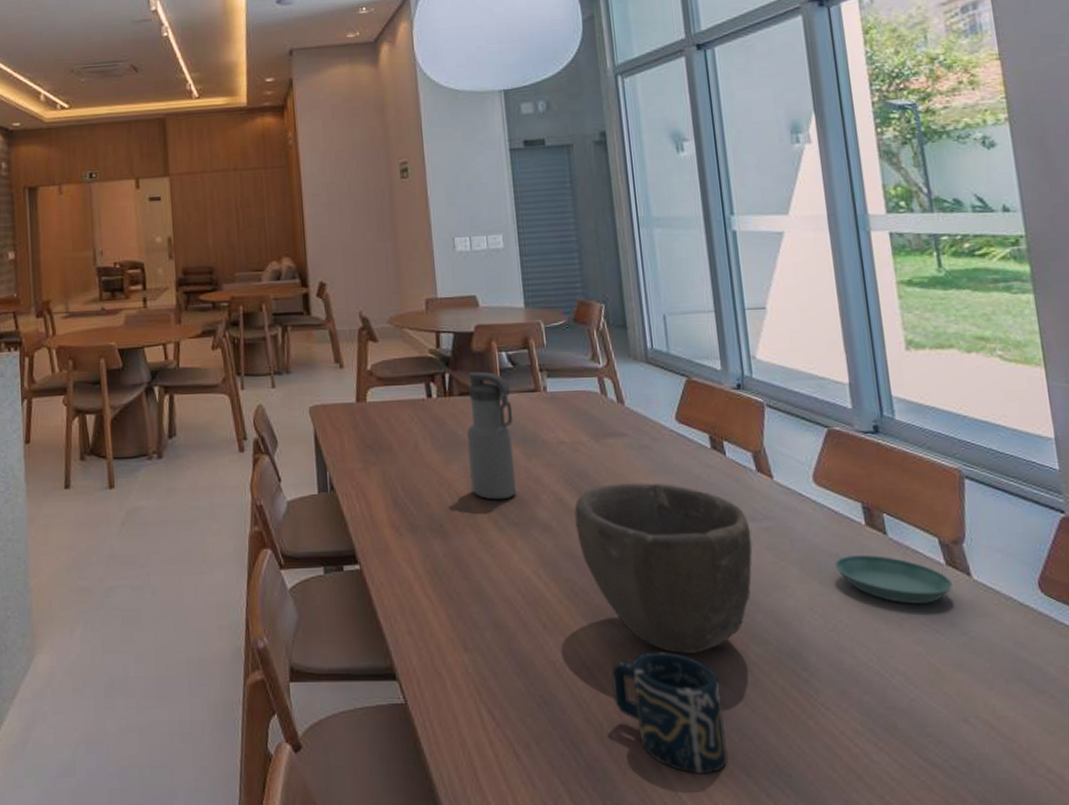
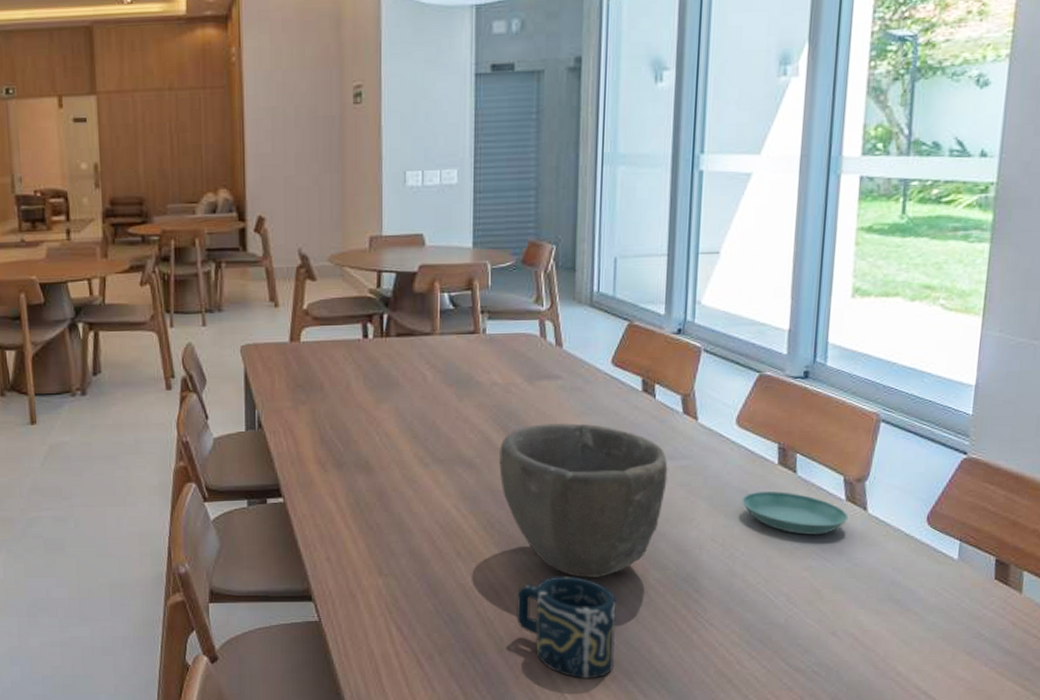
water bottle: present [467,371,517,500] -> none [400,312,449,438]

